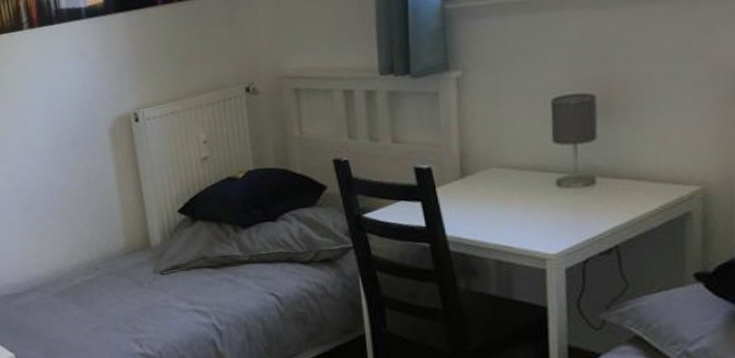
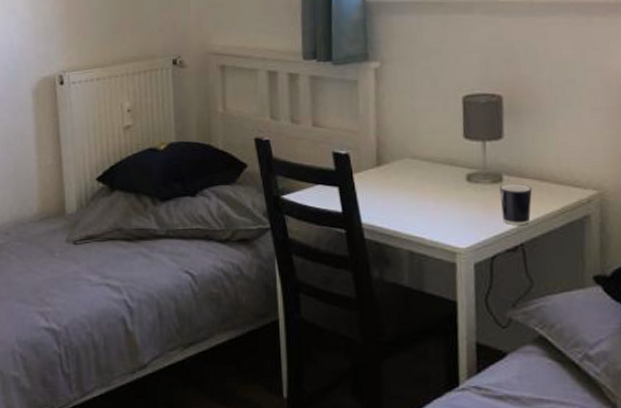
mug: none [592,184,629,228] -> present [499,183,533,226]

